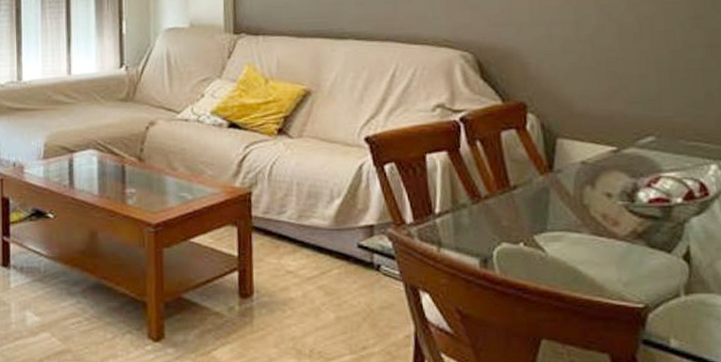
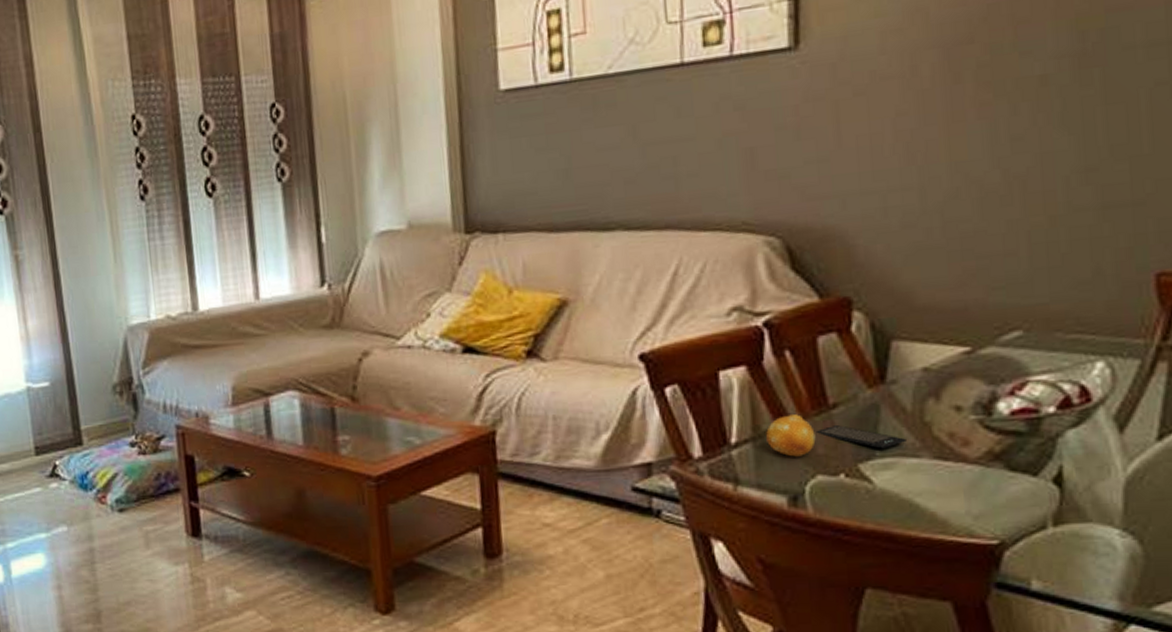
fruit: none [462,193,501,227] -> present [766,414,816,457]
smartphone: none [500,203,570,224] -> present [815,425,907,449]

